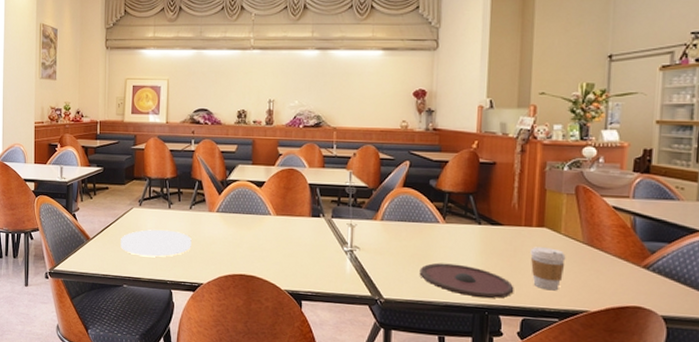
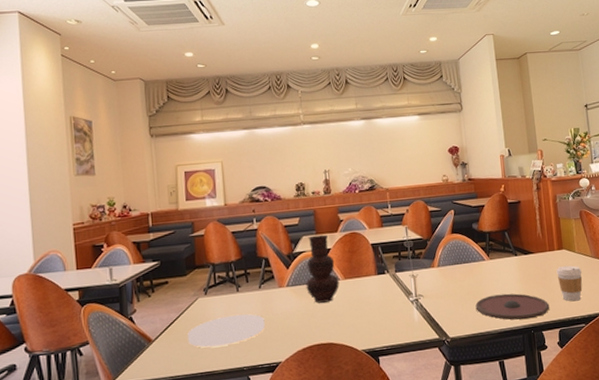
vase: none [235,165,270,235] -> present [305,234,339,303]

